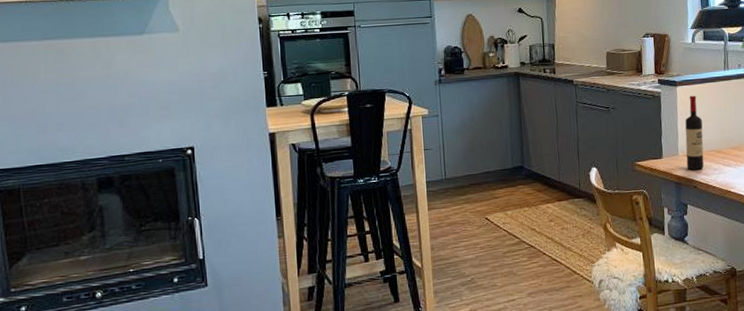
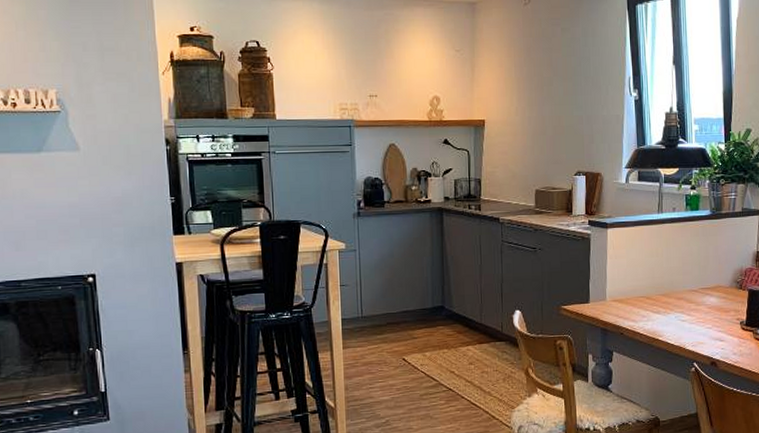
wine bottle: present [685,95,704,171] -> none [614,238,633,317]

